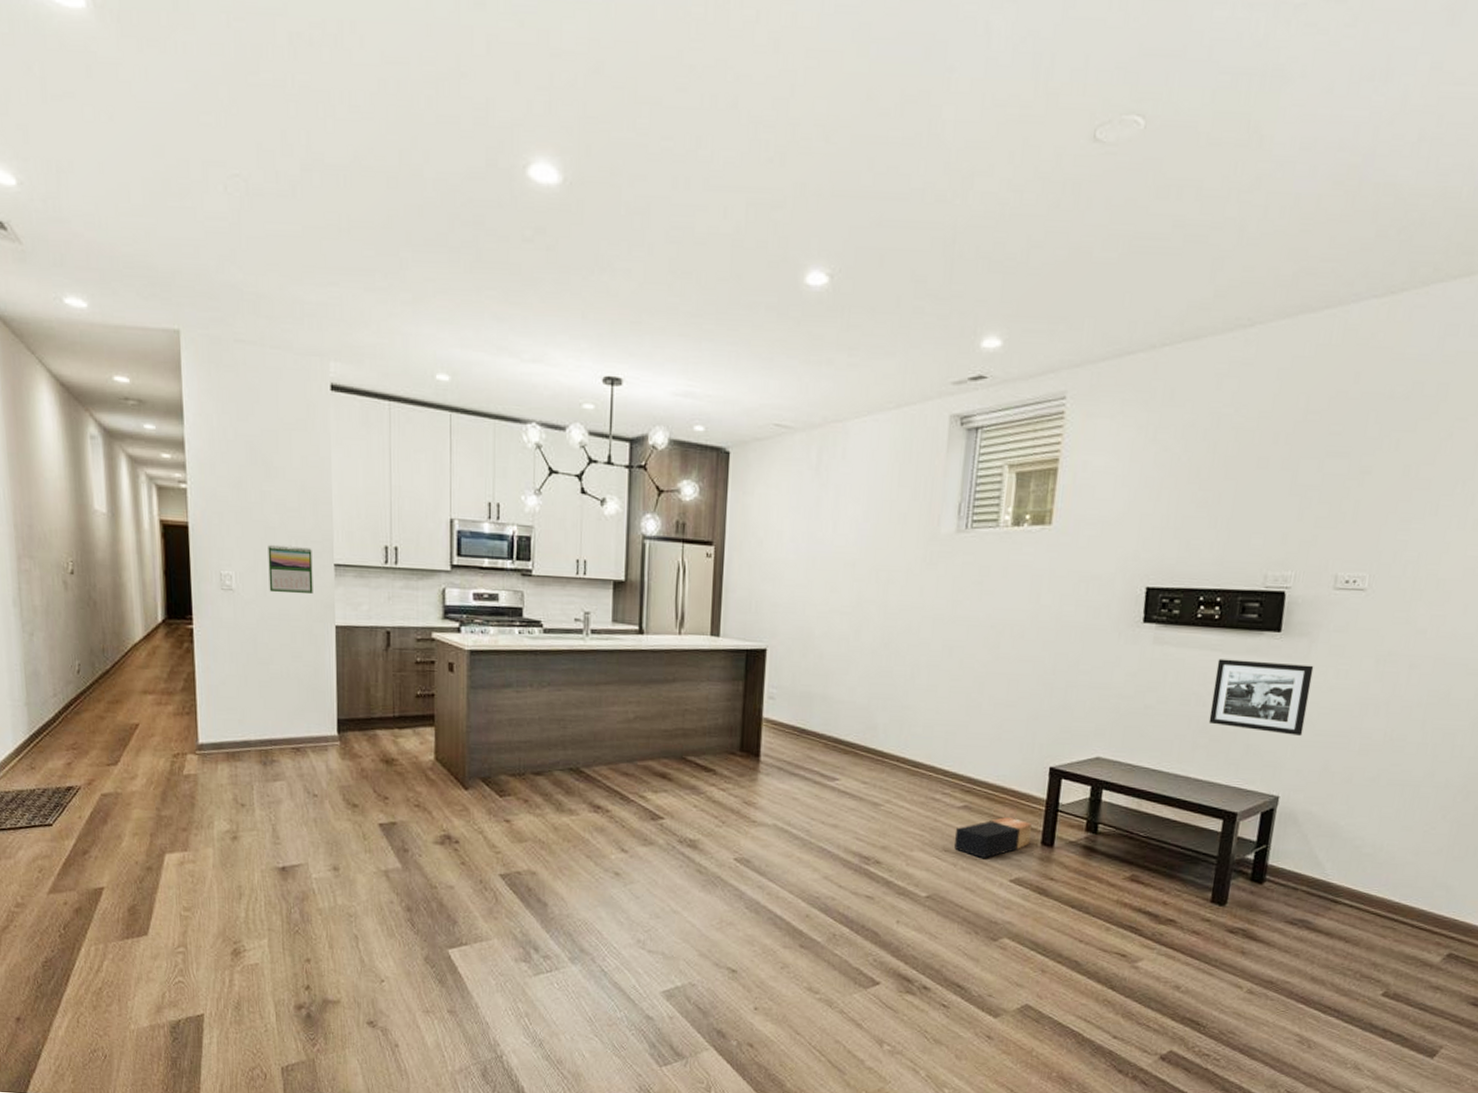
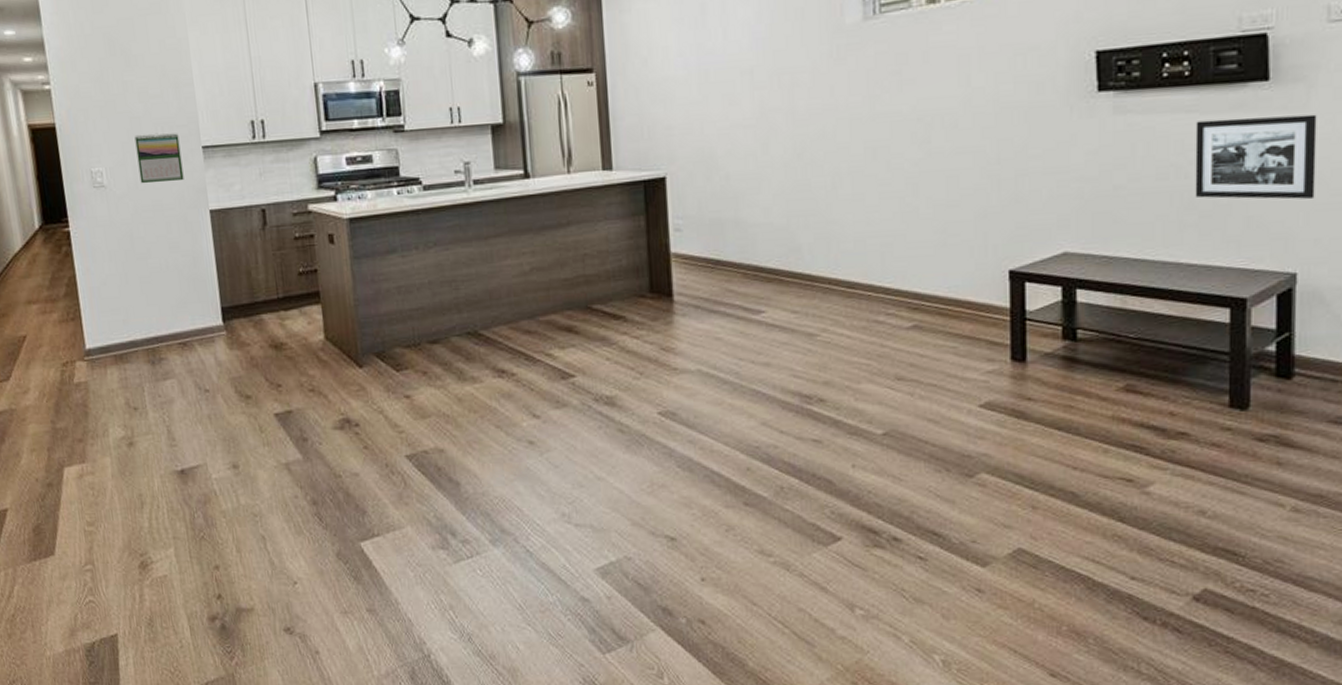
cardboard box: present [954,817,1032,859] -> none [908,333,997,384]

